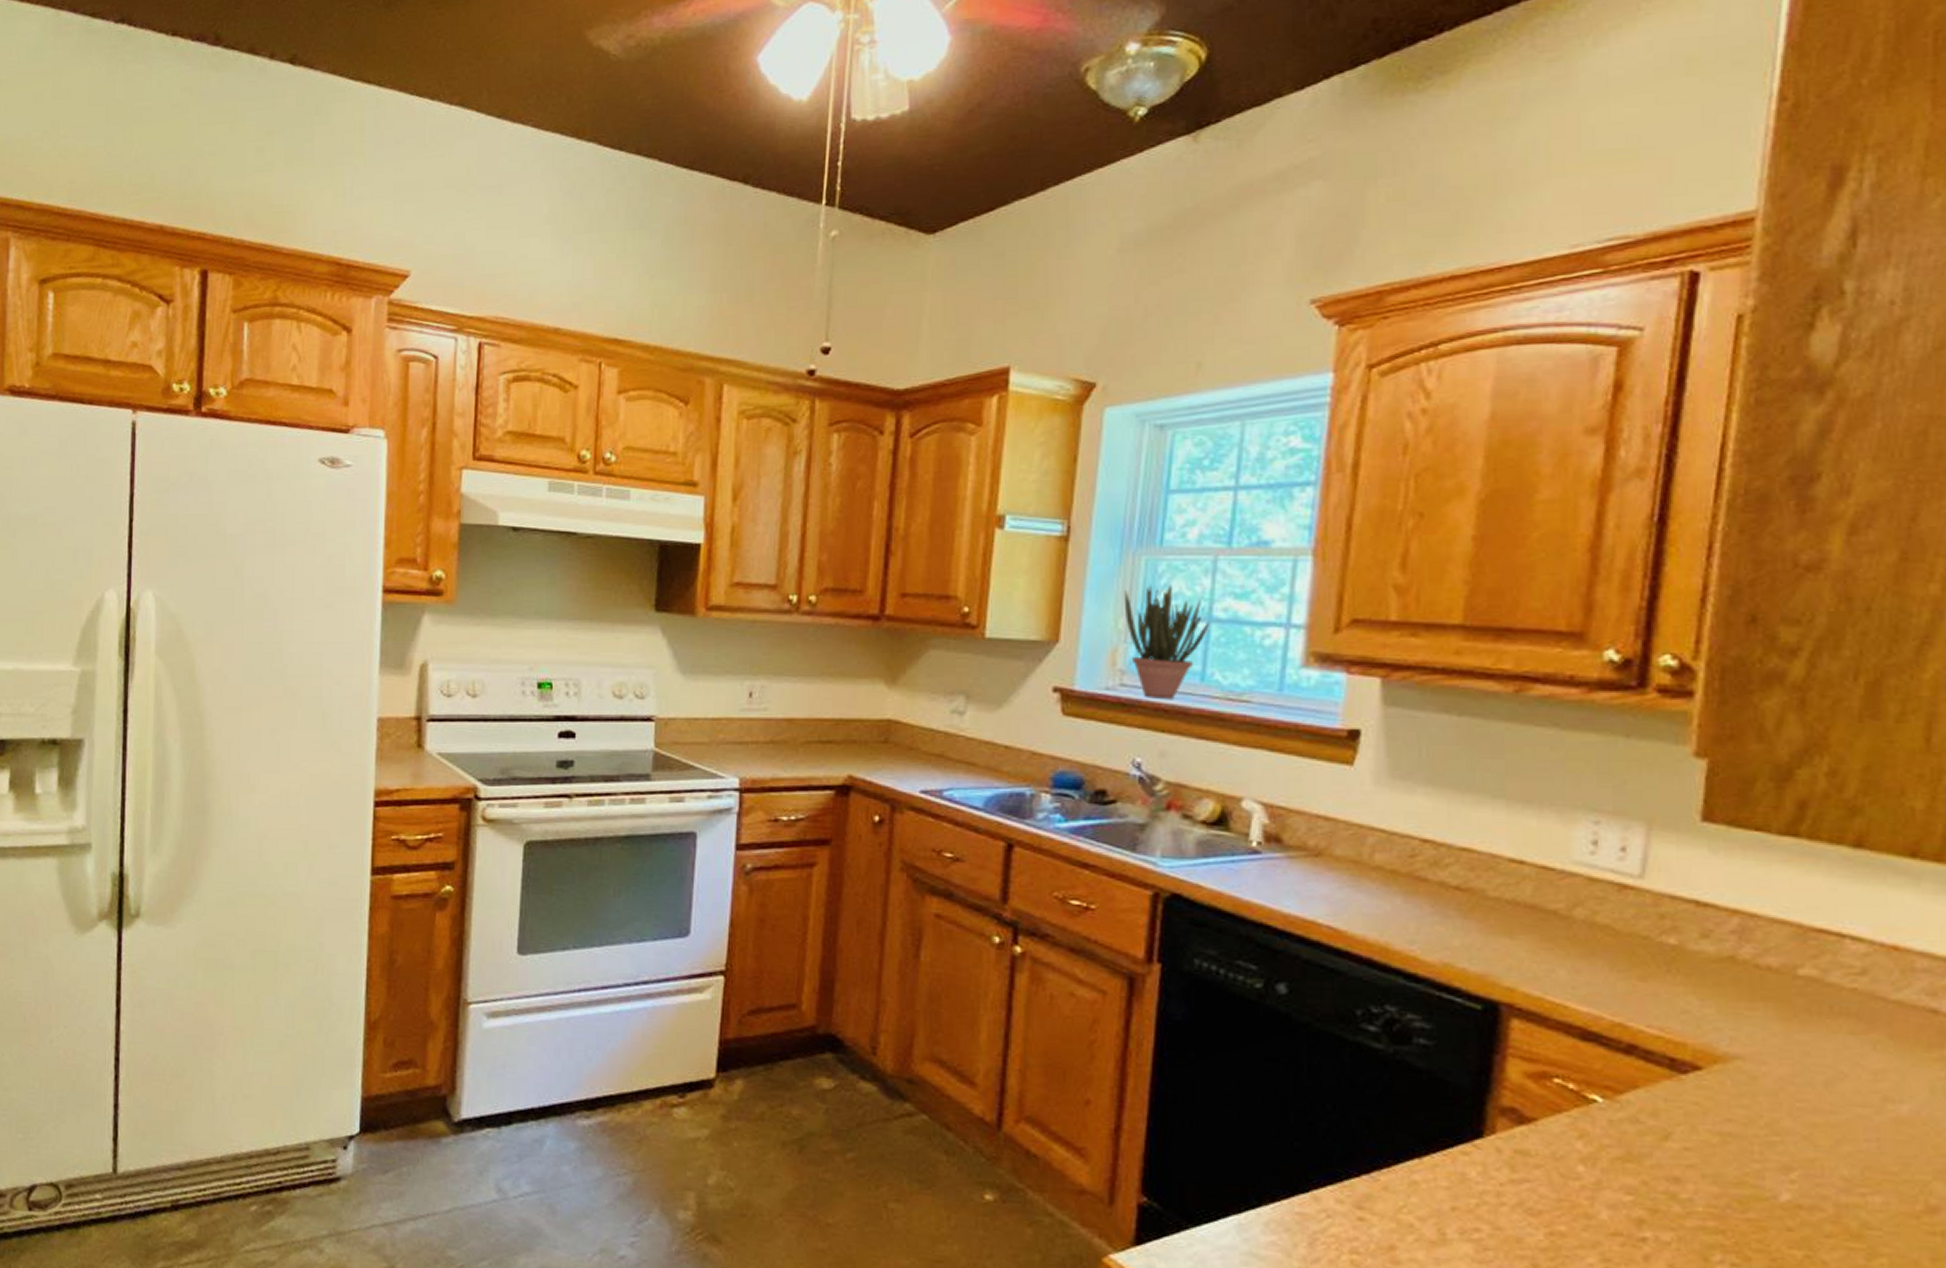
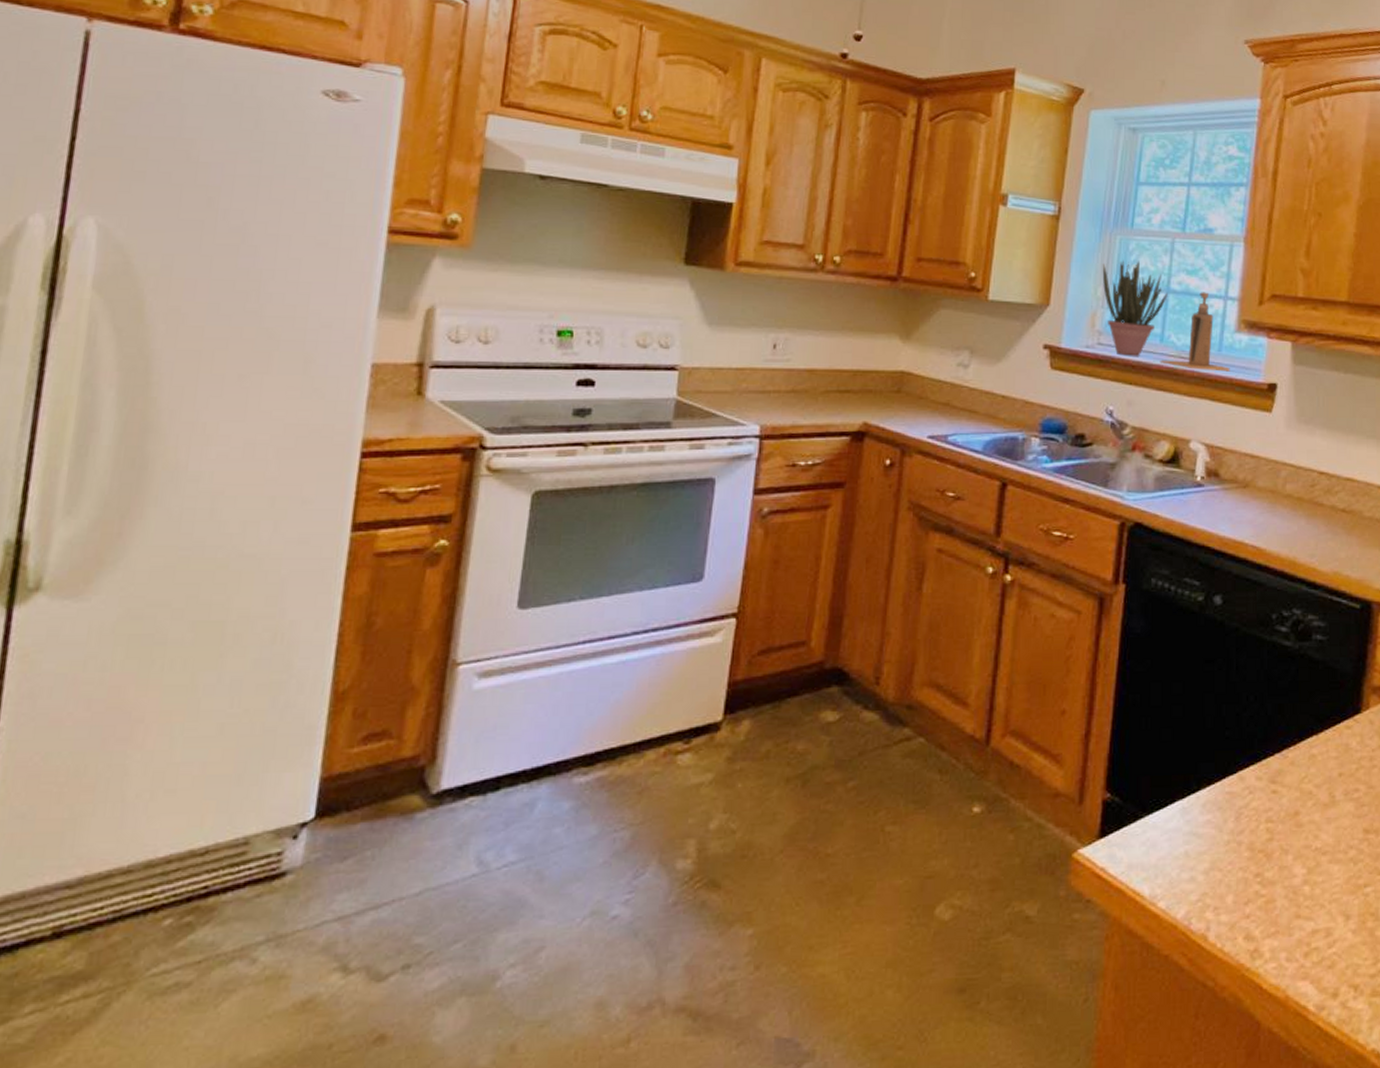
soap dispenser: none [1200,619,1295,716] -> present [1159,292,1230,372]

